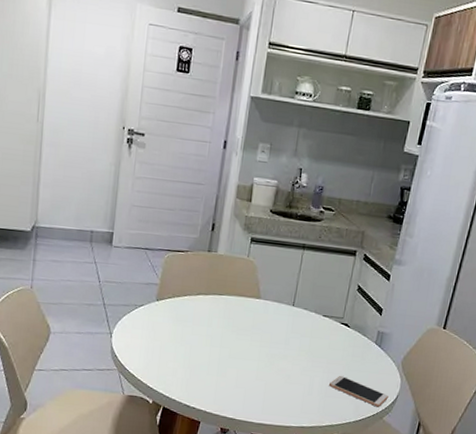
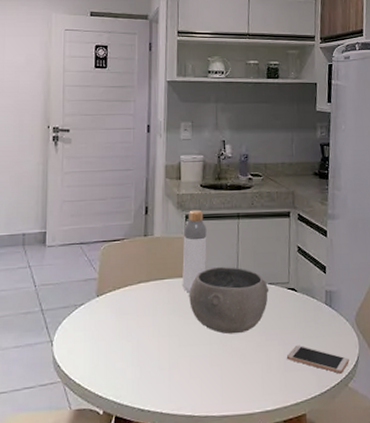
bottle: none [239,233,271,312] -> present [182,209,207,293]
bowl: none [244,292,323,356] -> present [189,266,269,334]

